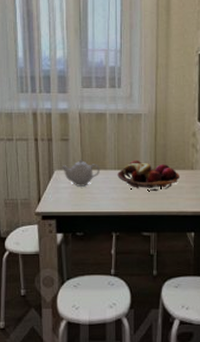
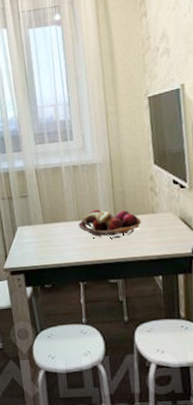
teapot: present [61,159,101,187] -> none [24,213,62,241]

